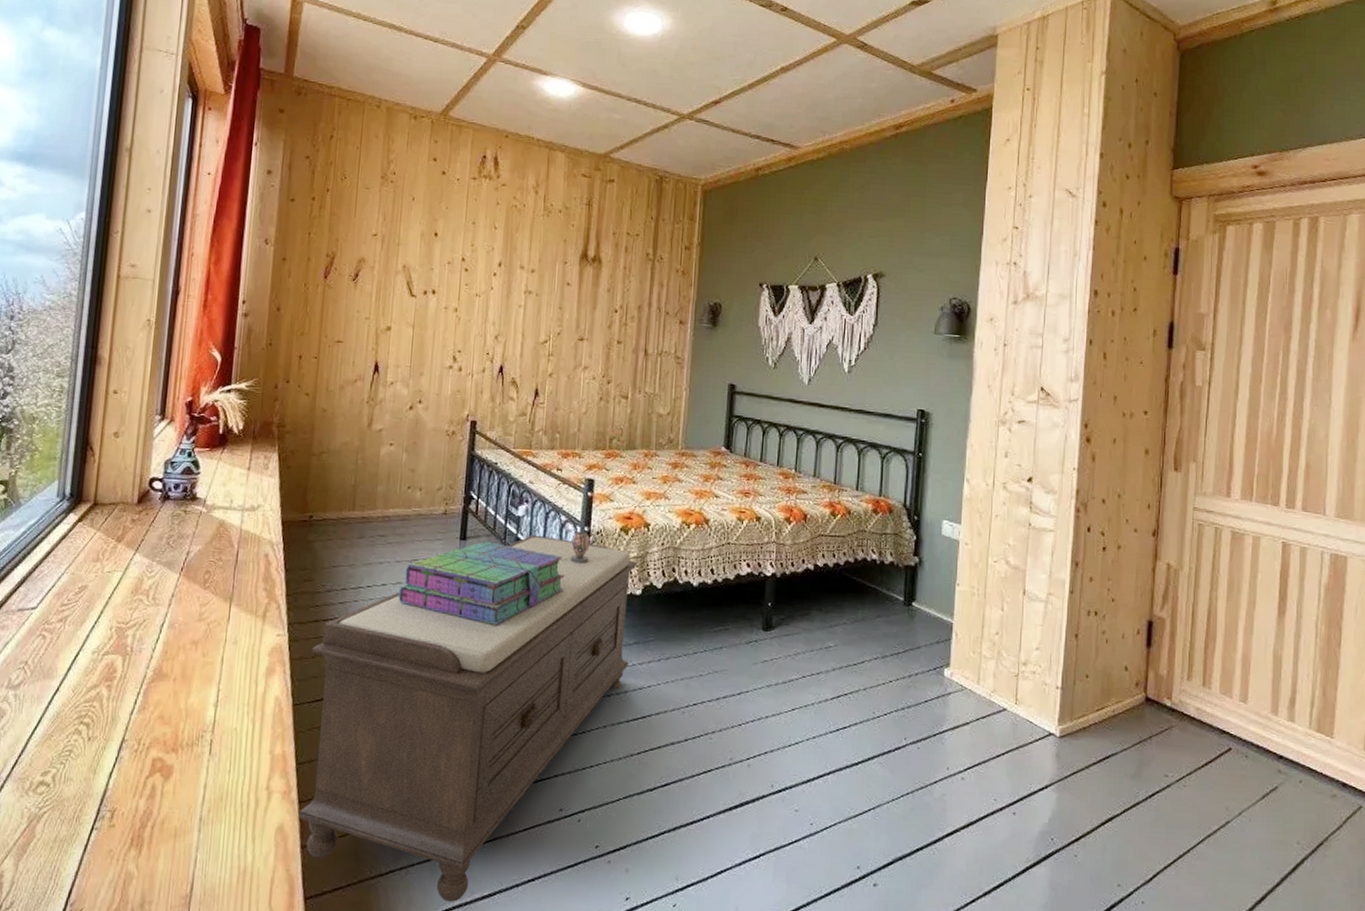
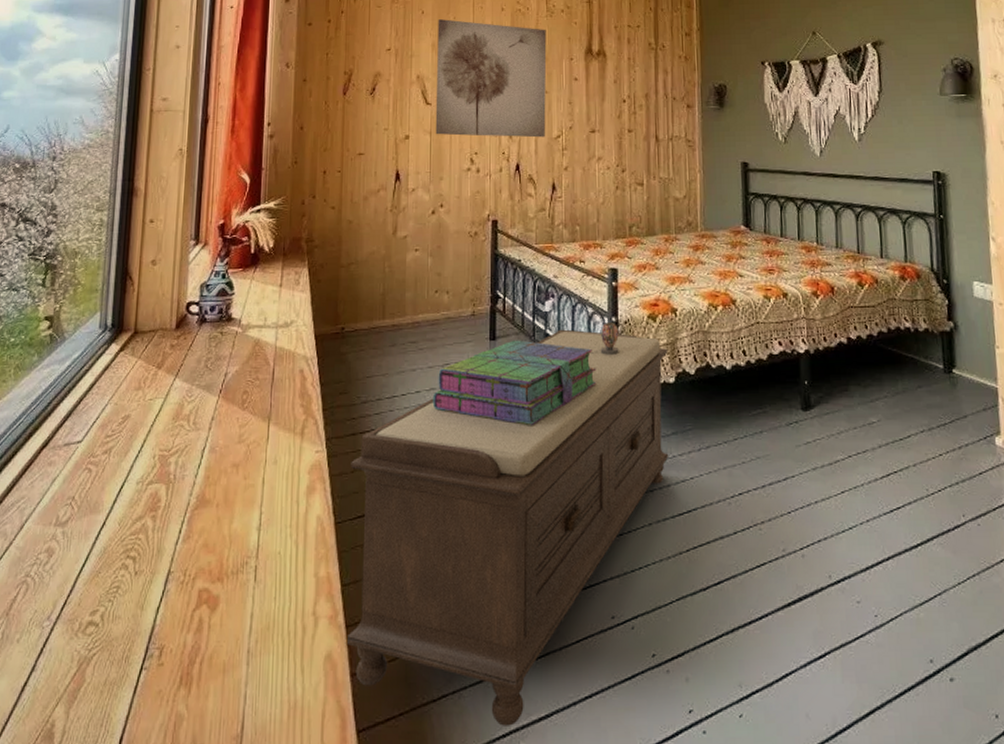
wall art: none [418,208,542,341] -> present [435,19,547,138]

